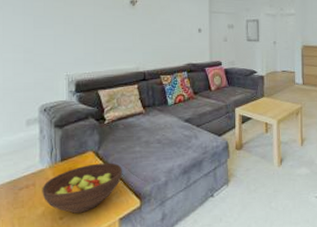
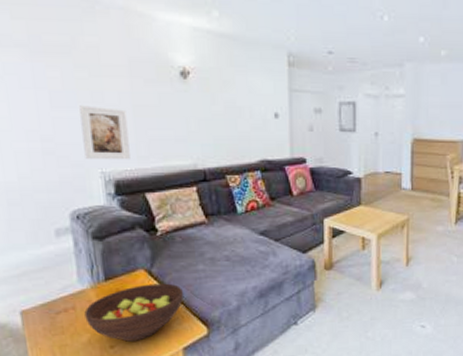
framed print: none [55,26,89,65] -> present [79,105,130,159]

